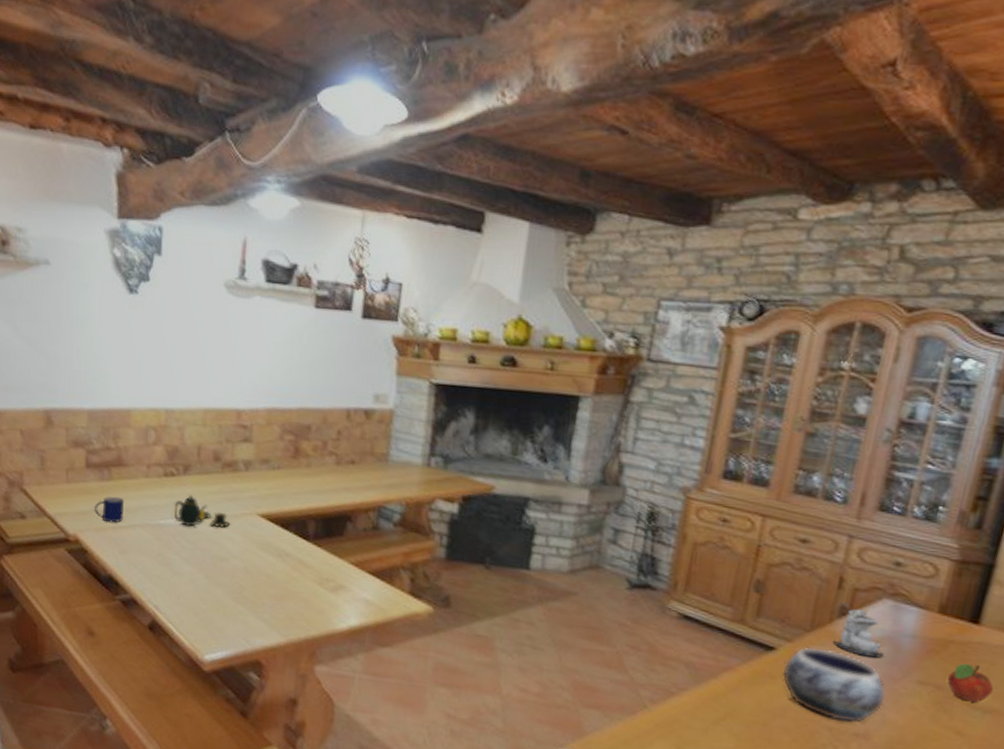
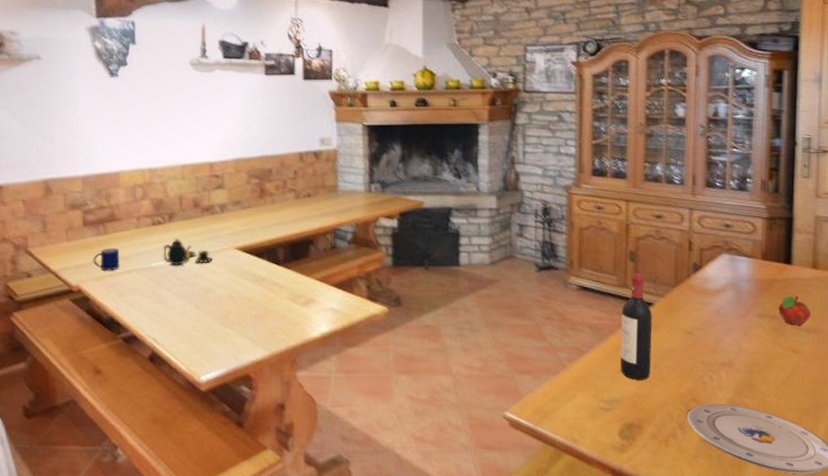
wine bottle: none [717,607,772,738] -> present [620,273,652,380]
decorative bowl: present [782,646,887,723] -> none [661,298,738,356]
candle: present [832,609,883,658] -> none [693,264,730,301]

